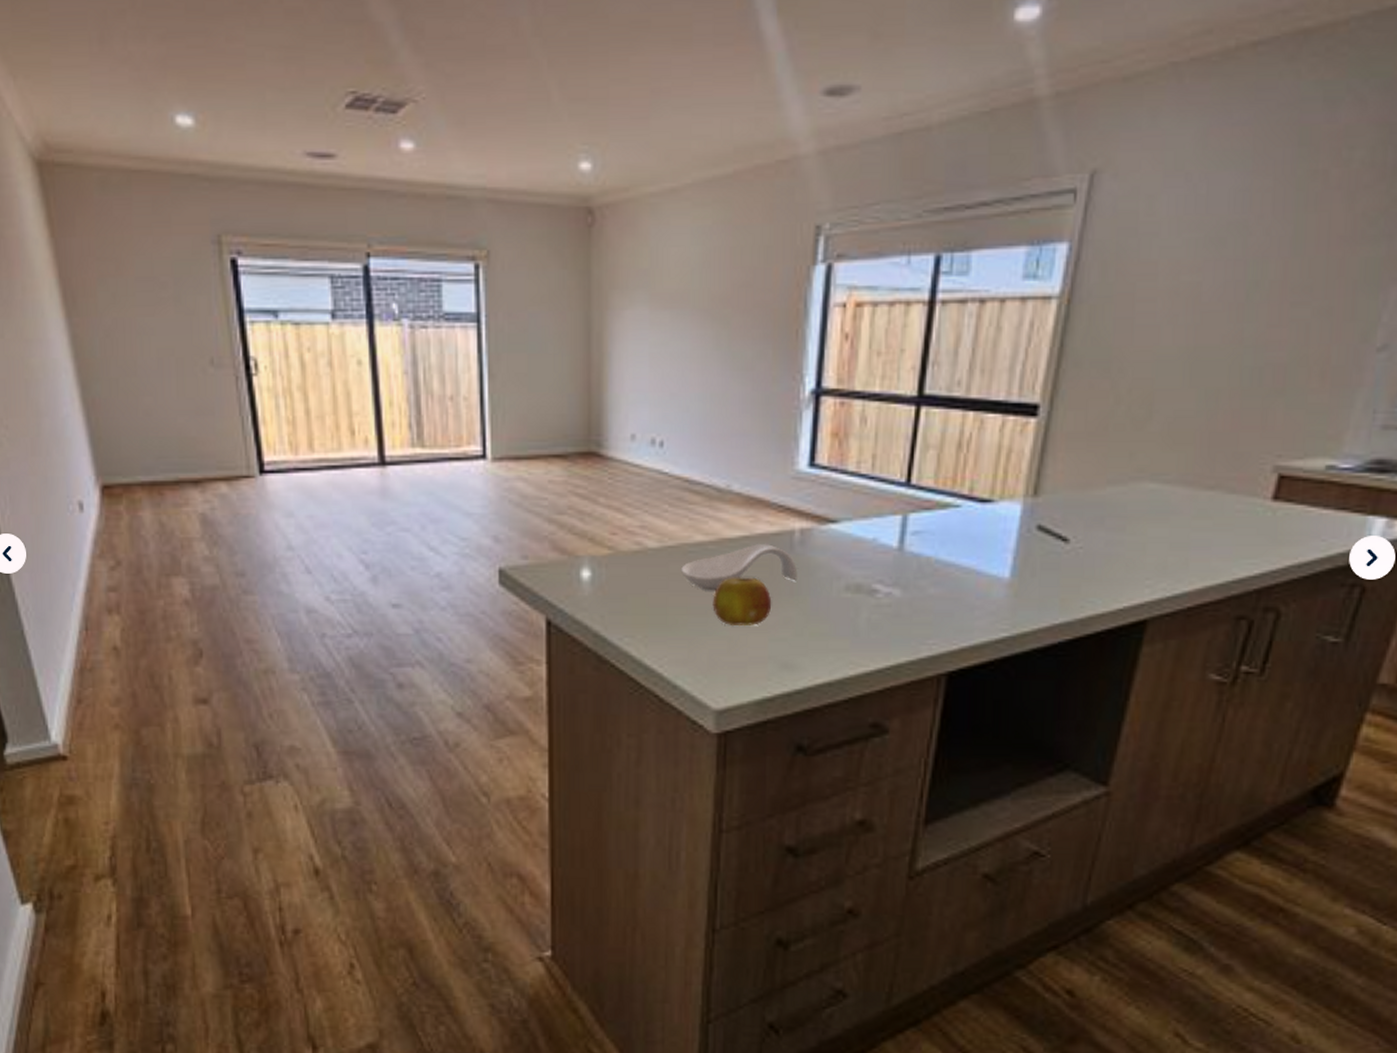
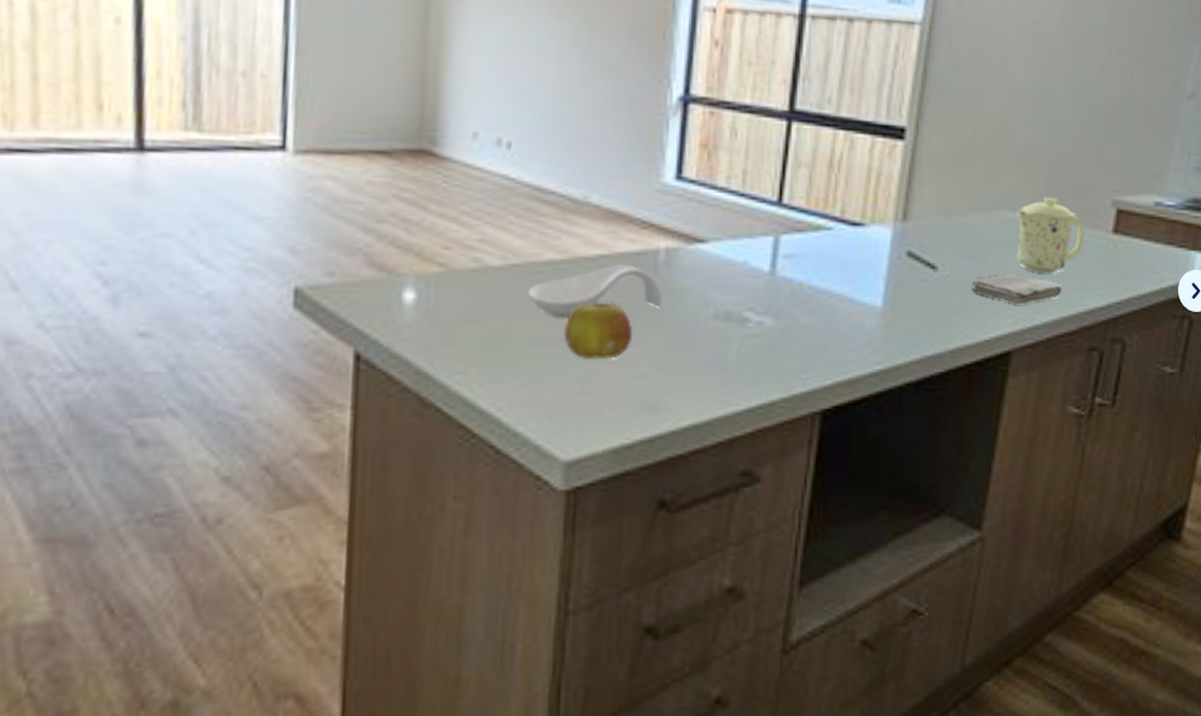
washcloth: none [1105,545,1208,575] -> present [971,274,1062,305]
mug: none [1157,466,1238,544] -> present [1017,197,1085,274]

